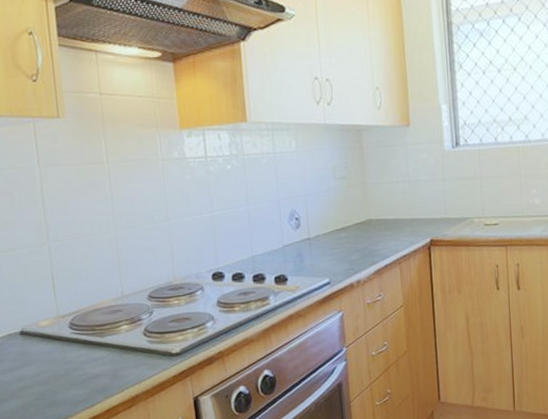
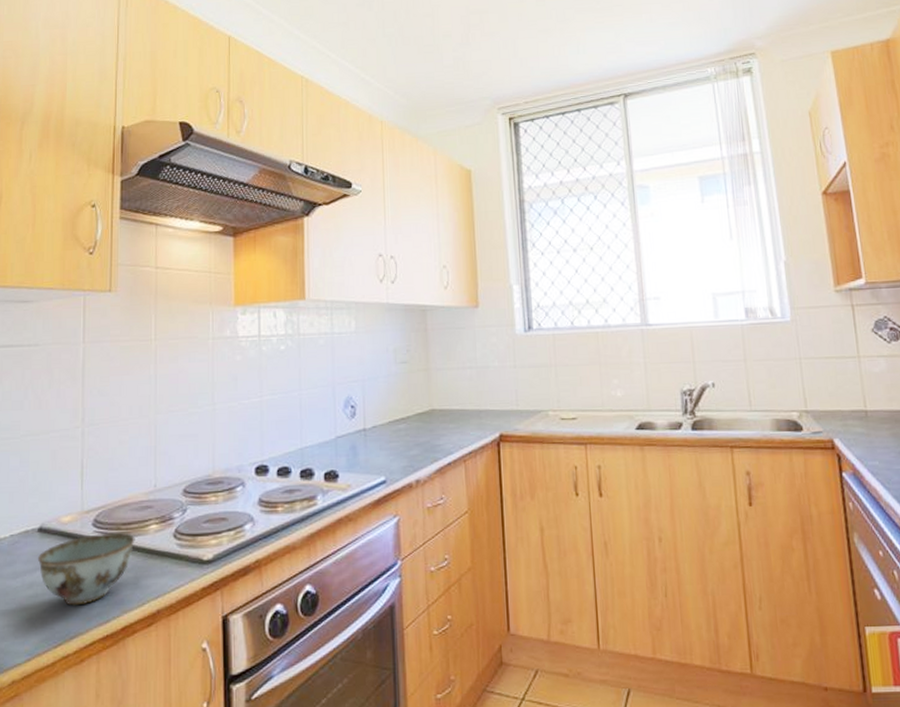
bowl: none [22,333,110,394] -> present [37,532,135,606]

